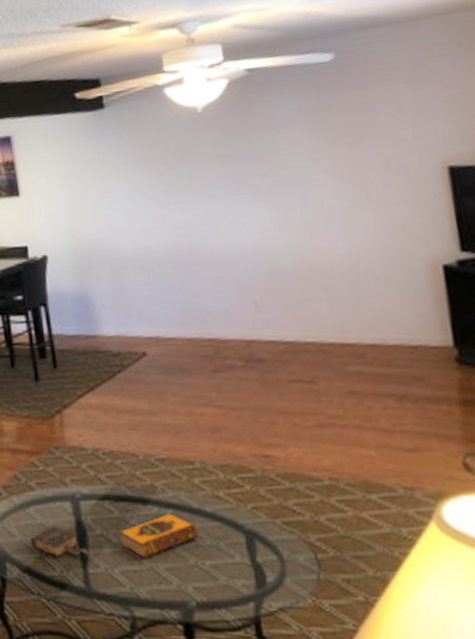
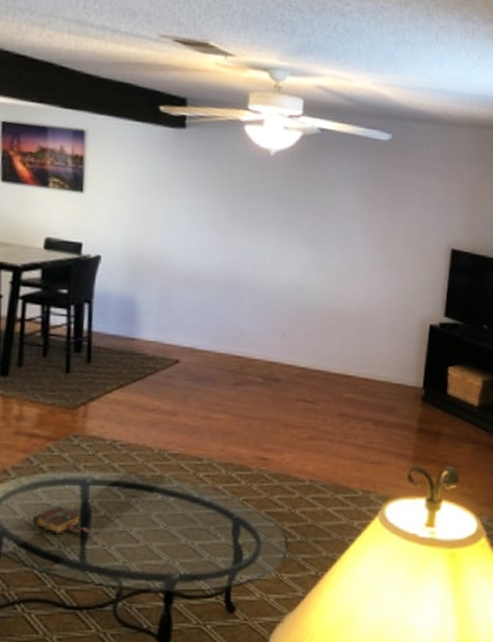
hardback book: present [118,513,199,558] -> none [121,501,195,537]

